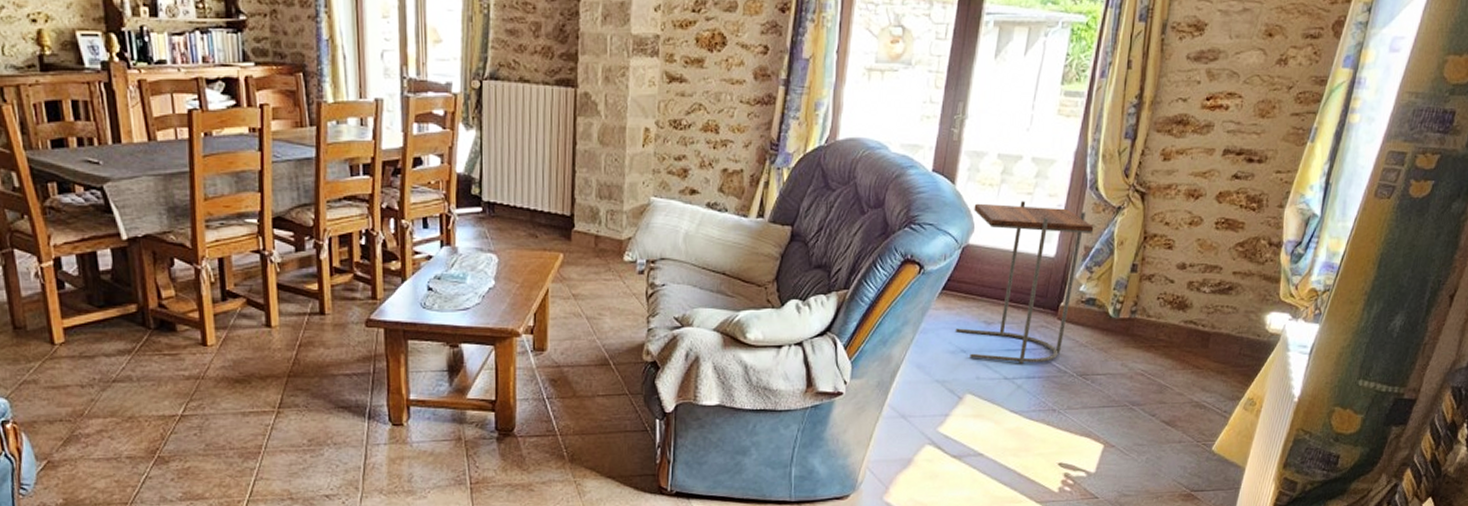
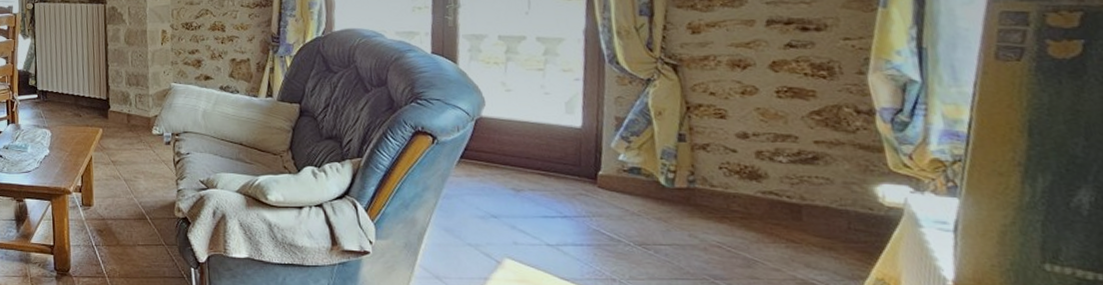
side table: present [955,201,1094,364] -> none [481,76,623,231]

